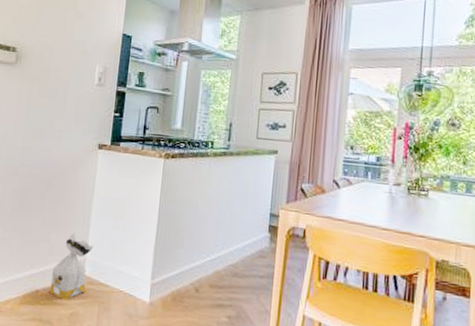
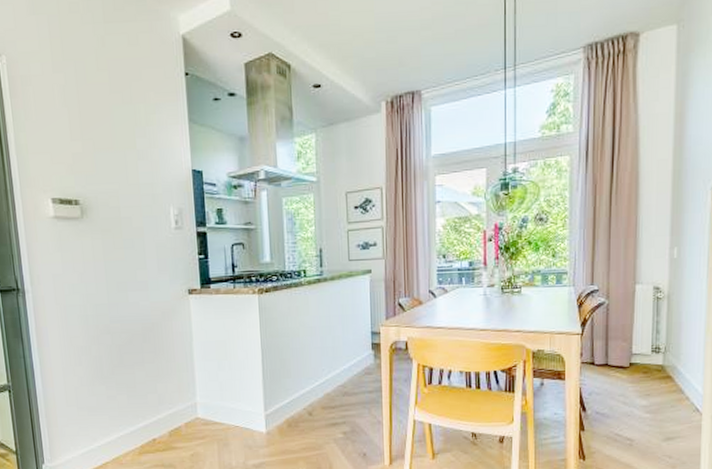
bag: present [48,233,94,301] -> none [165,380,203,444]

